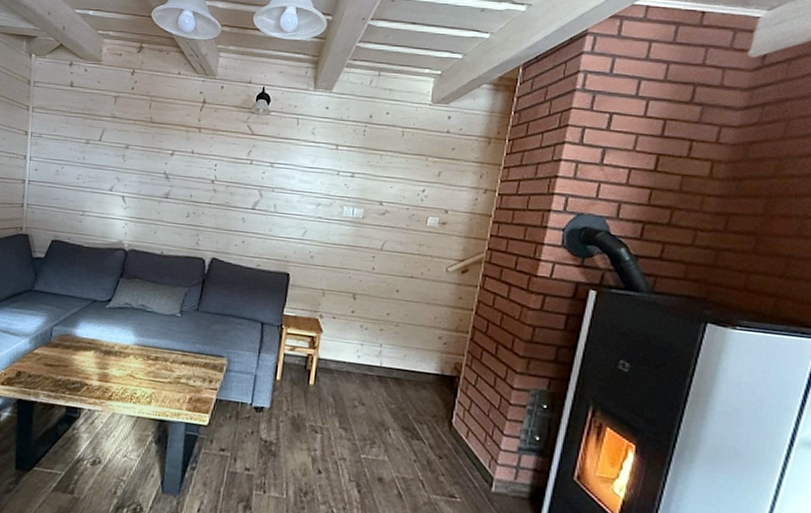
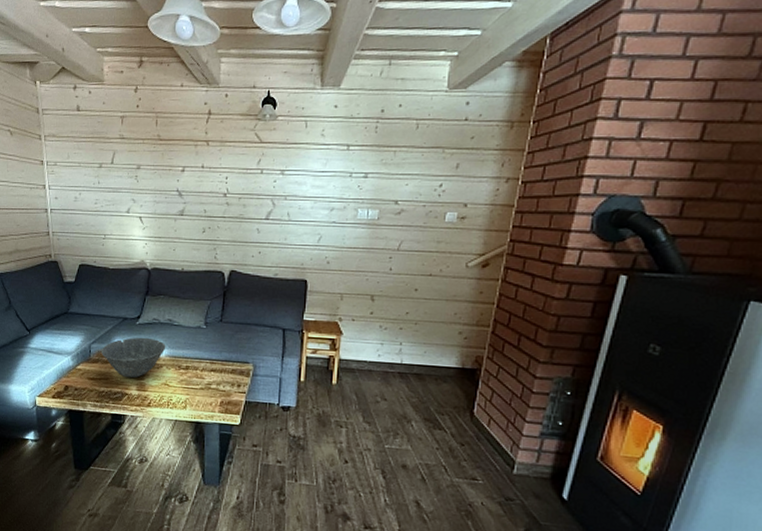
bowl: none [63,321,136,367] -> present [101,337,166,378]

